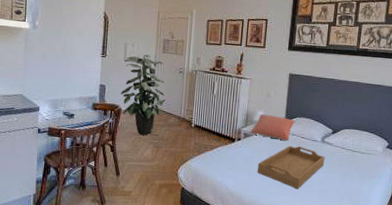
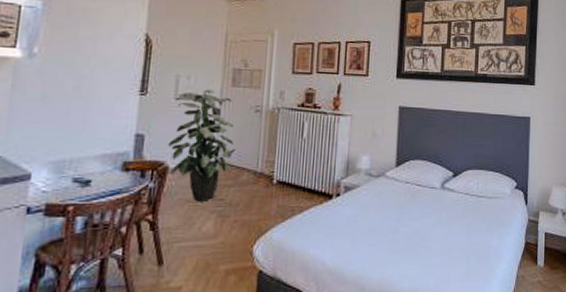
pillow: present [249,114,296,141] -> none [351,159,409,192]
serving tray: present [257,146,325,190] -> none [362,197,447,253]

